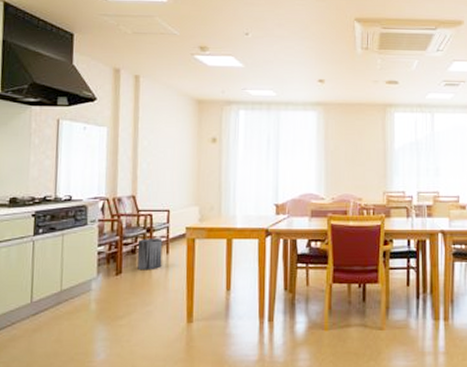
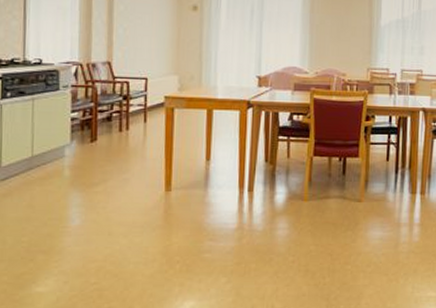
trash can: present [137,239,163,271] -> none [113,106,140,138]

